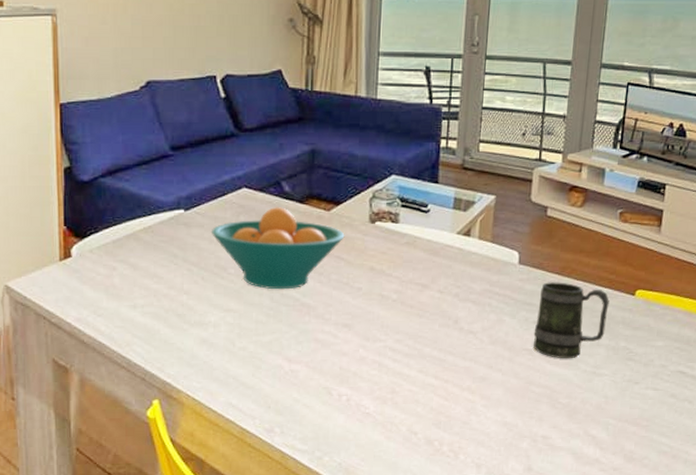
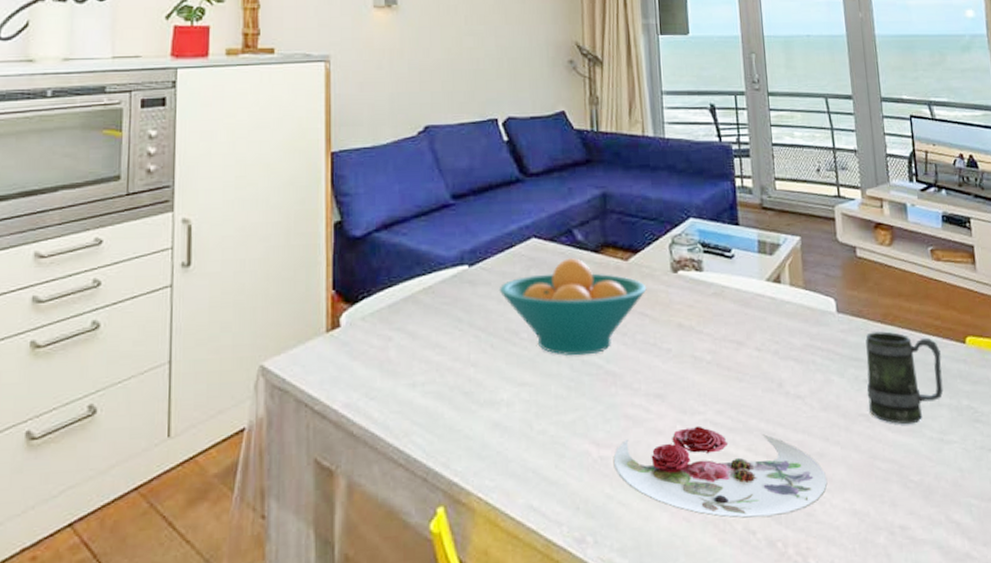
plate: none [302,350,486,423] -> present [613,425,828,519]

